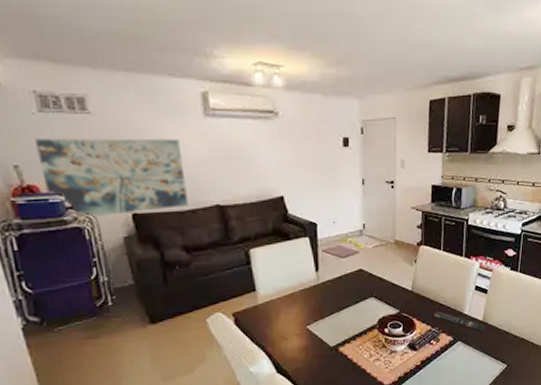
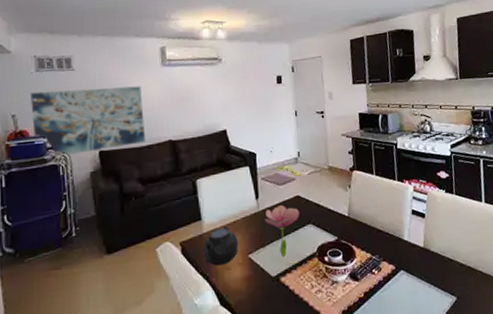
teapot: none [258,297,296,336] -> present [203,225,238,266]
flower: none [325,277,361,329] -> present [265,204,299,258]
remote control: present [432,310,485,332] -> none [371,237,427,260]

